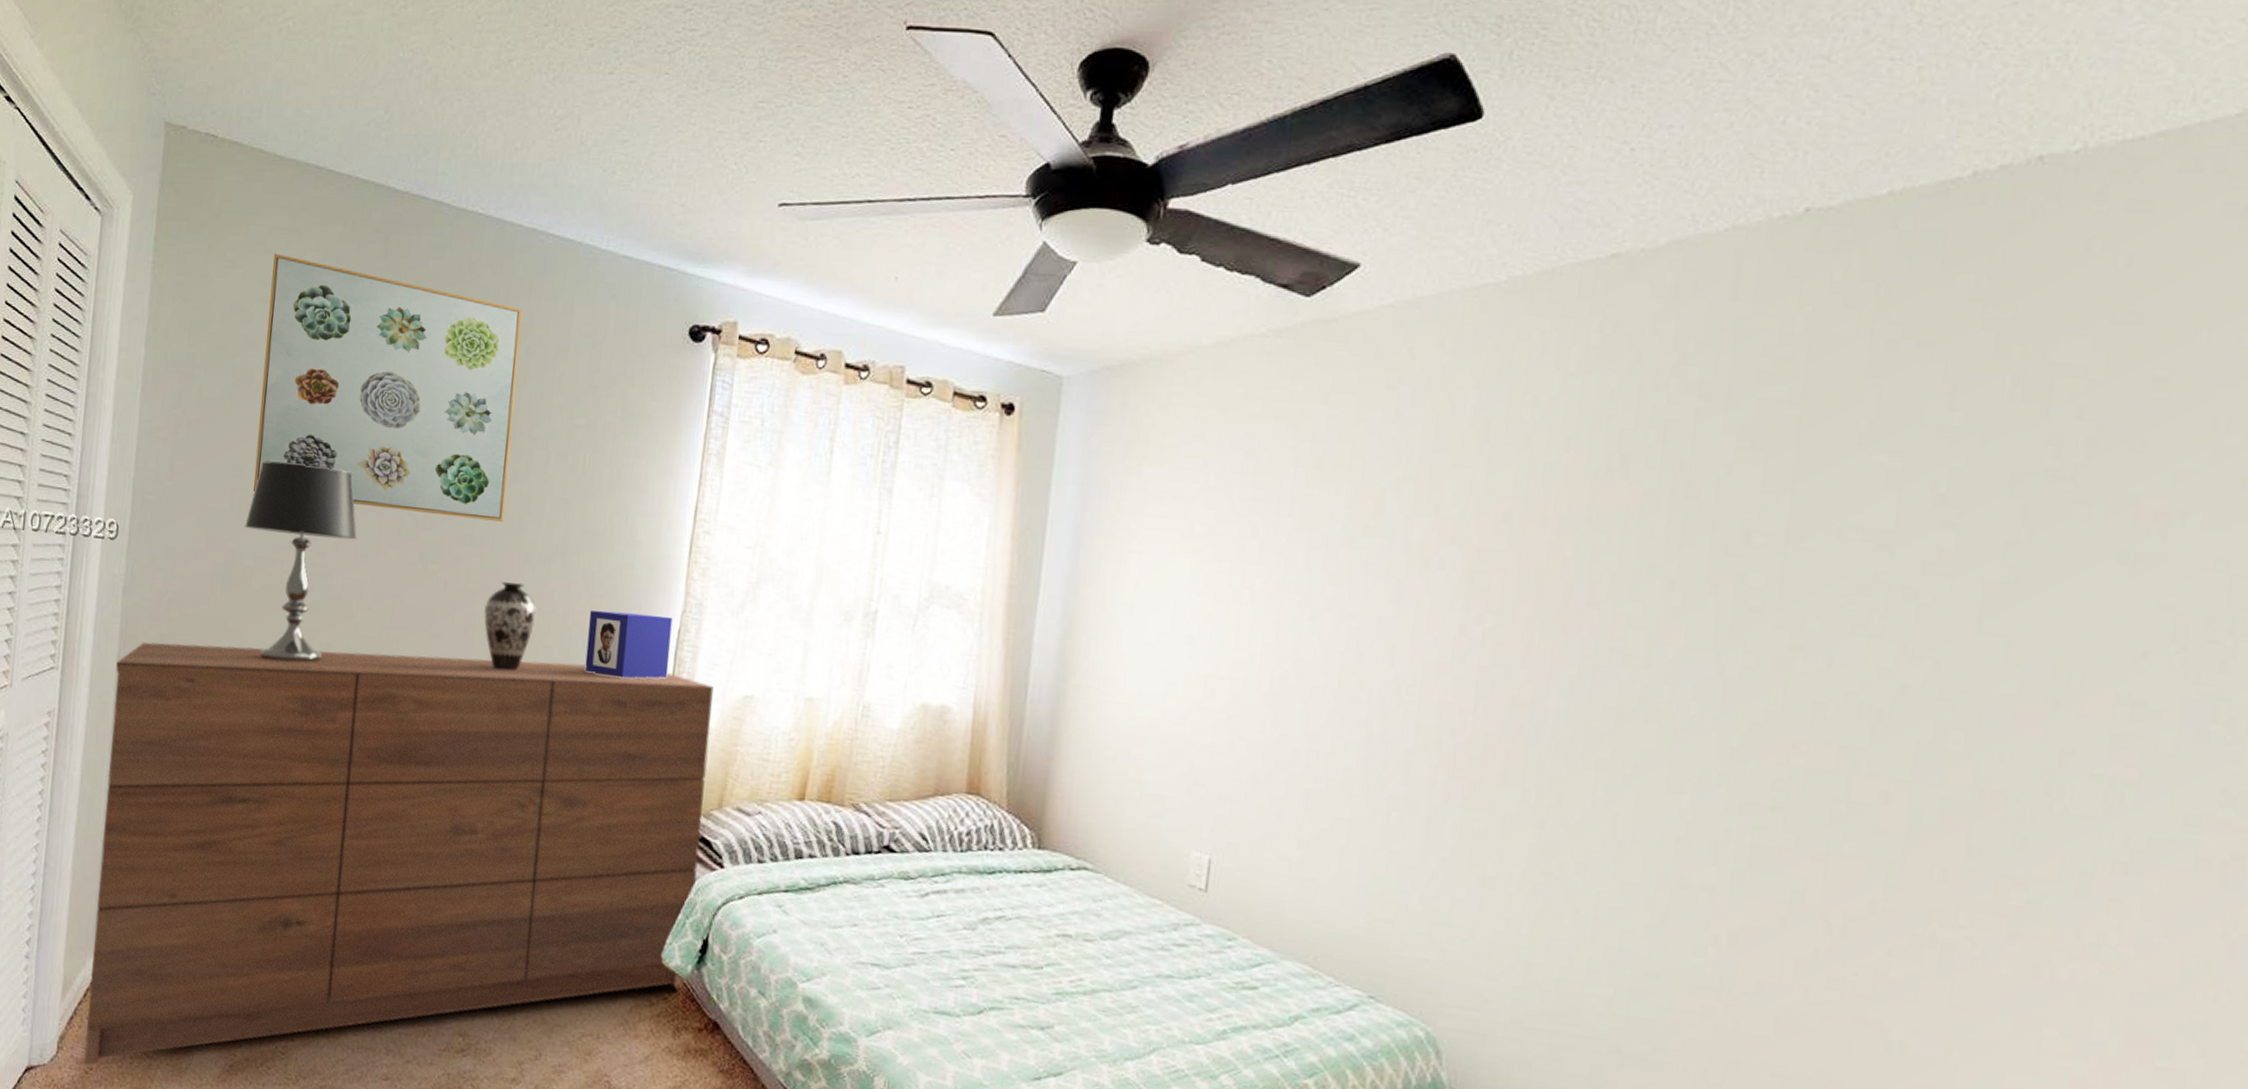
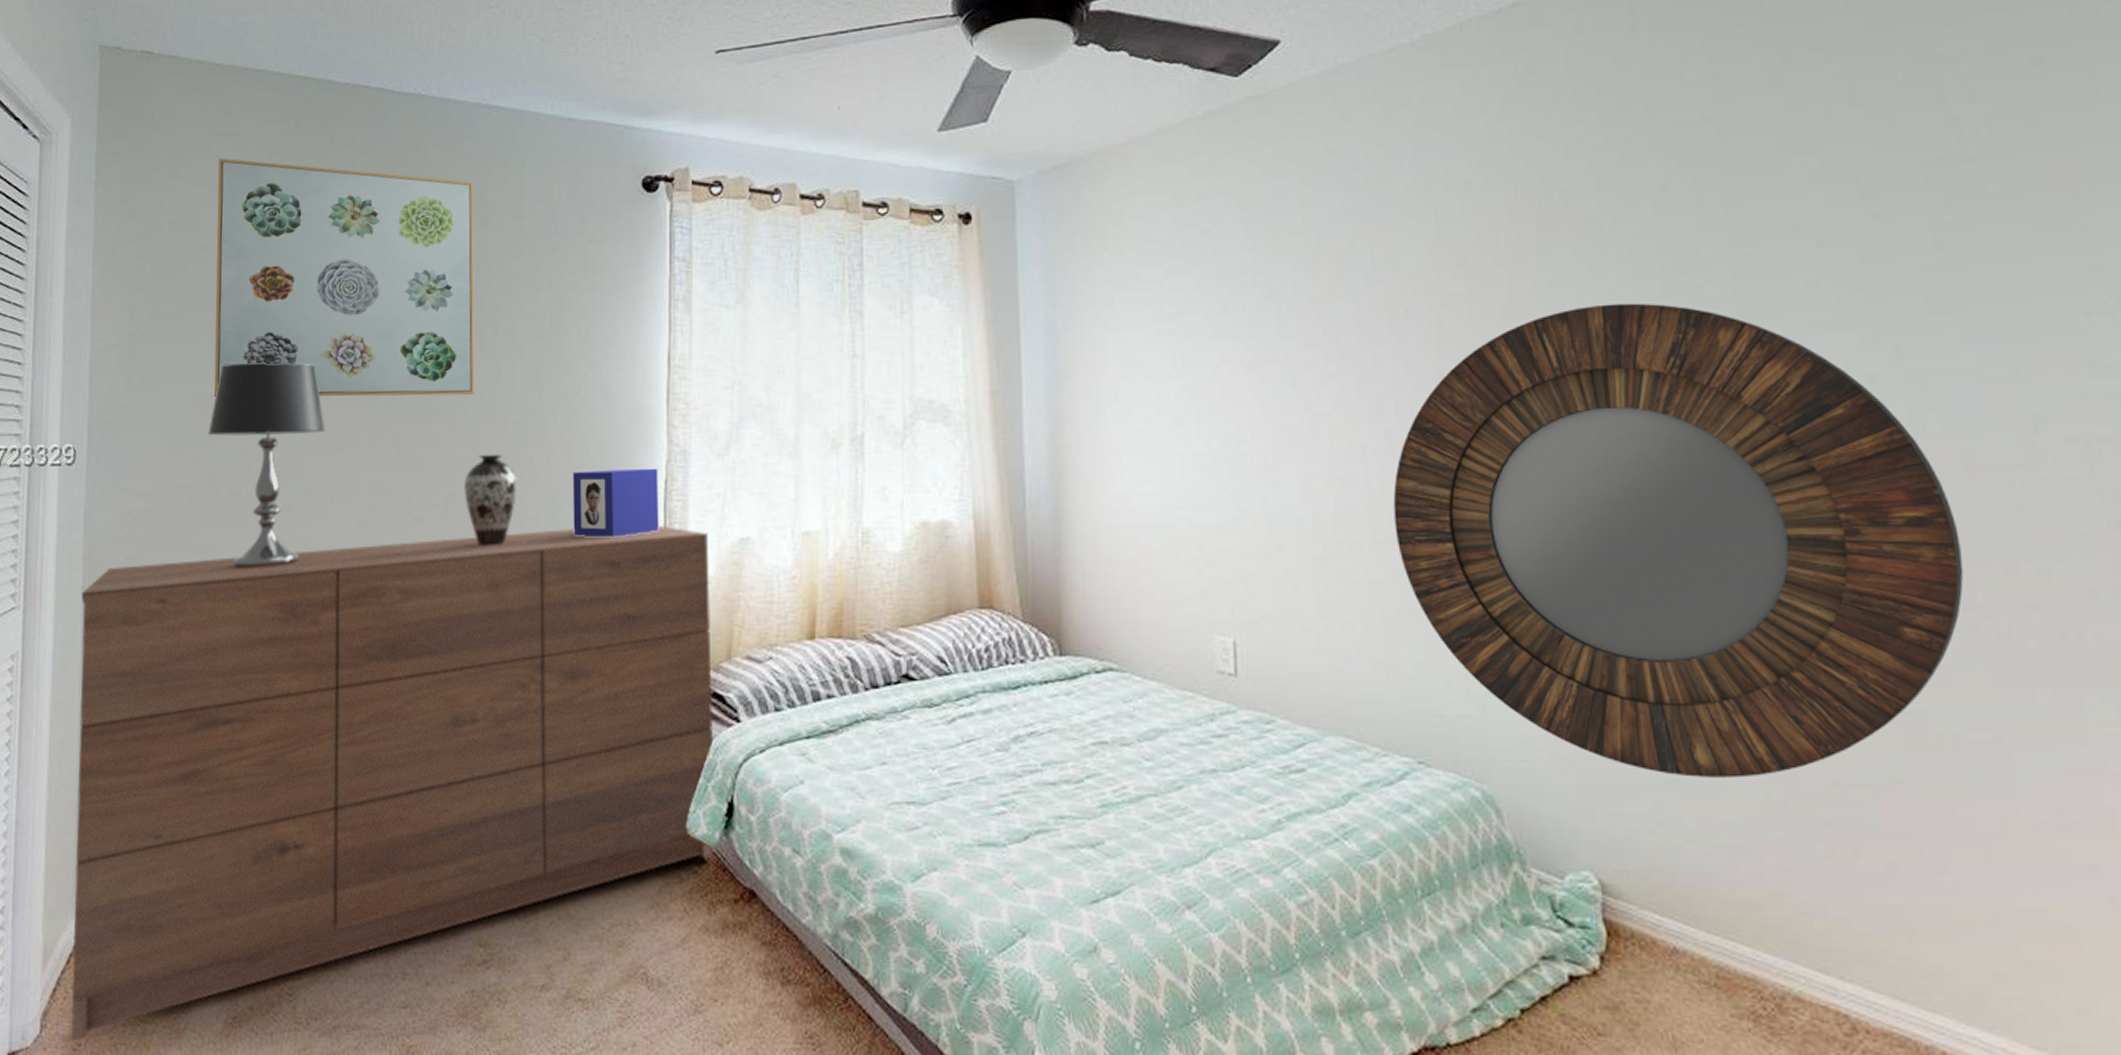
home mirror: none [1387,579,1957,1057] -> present [1393,303,1964,778]

